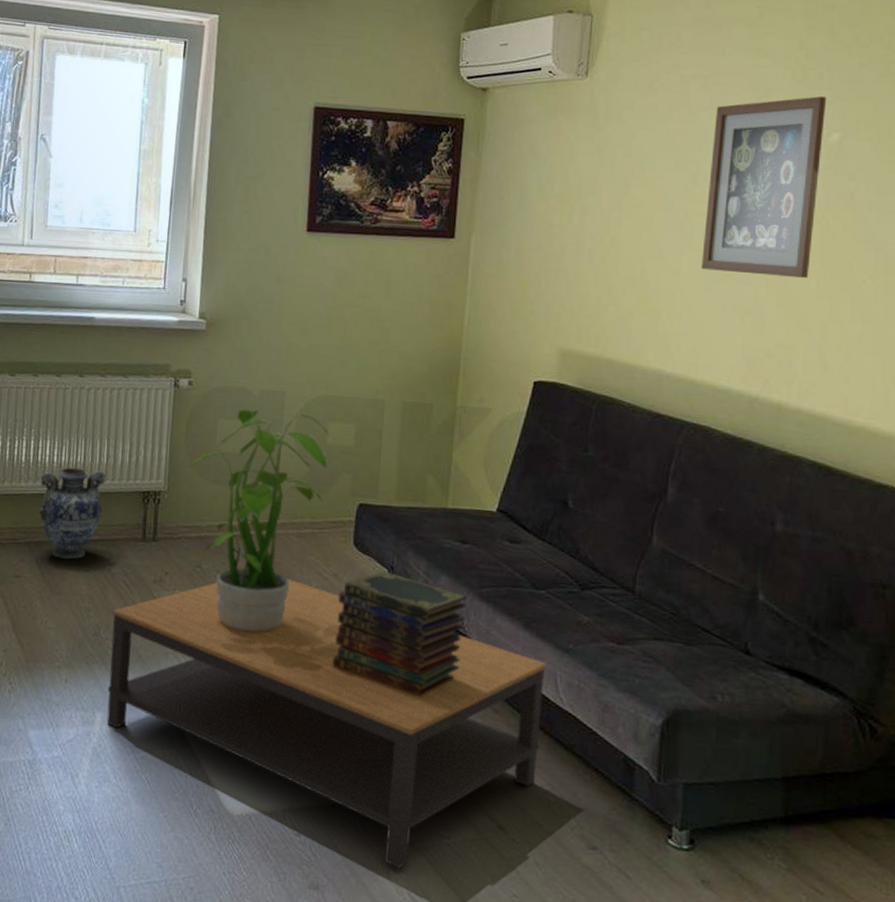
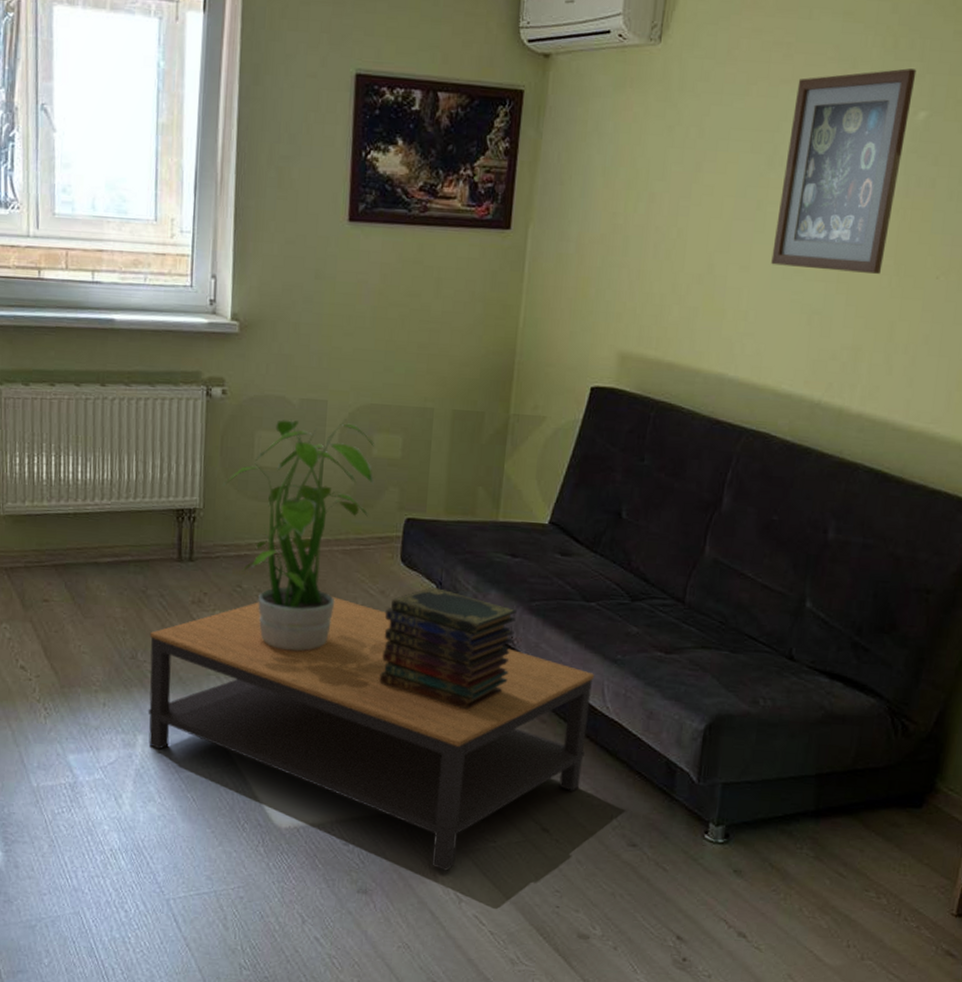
vase: present [39,467,106,560] -> none [65,484,136,582]

